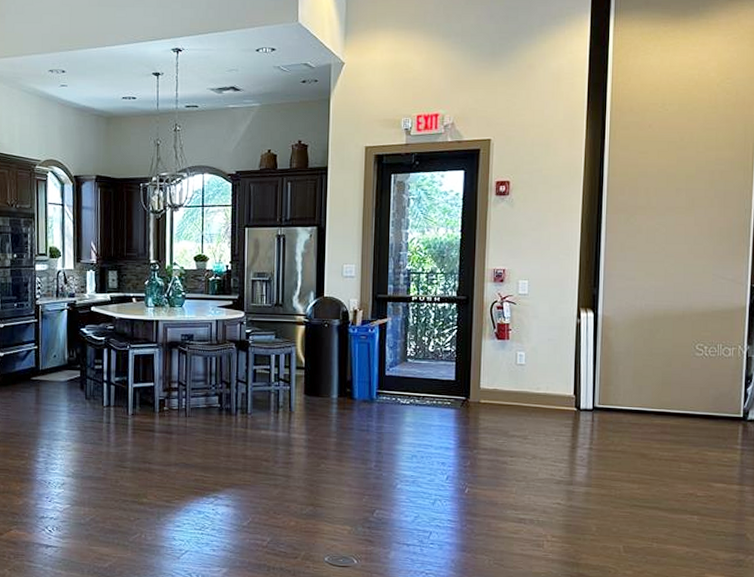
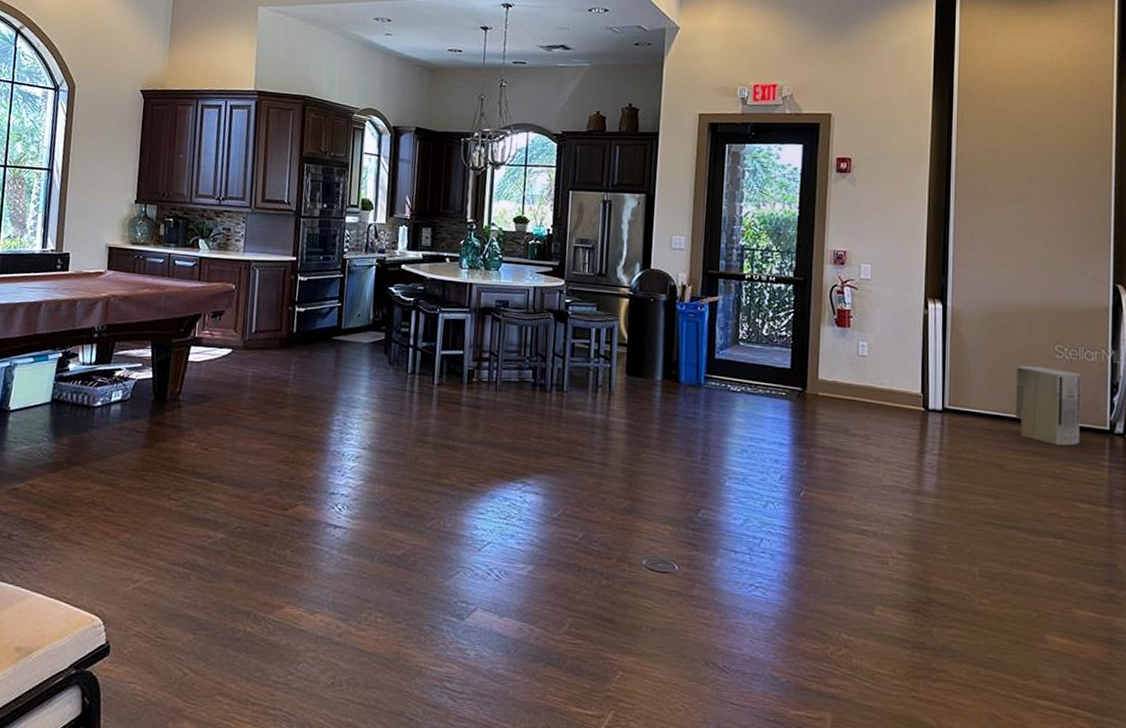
air purifier: none [658,364,718,434] -> present [1015,365,1081,446]

